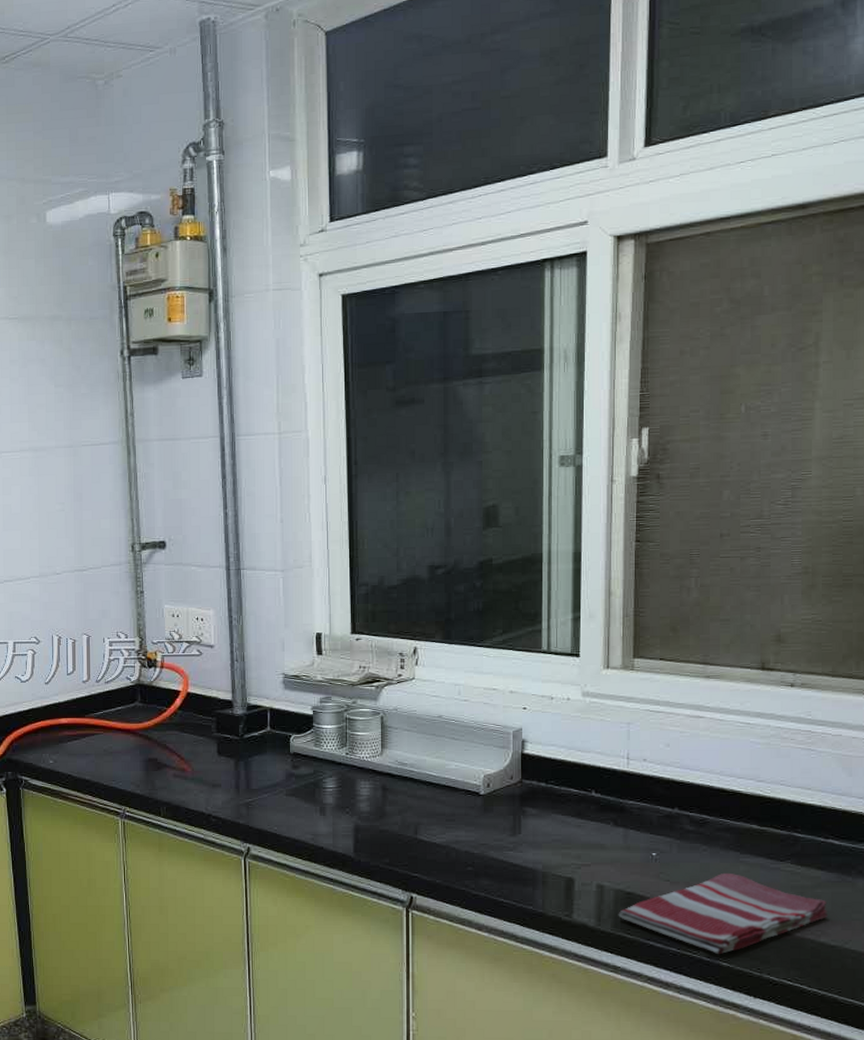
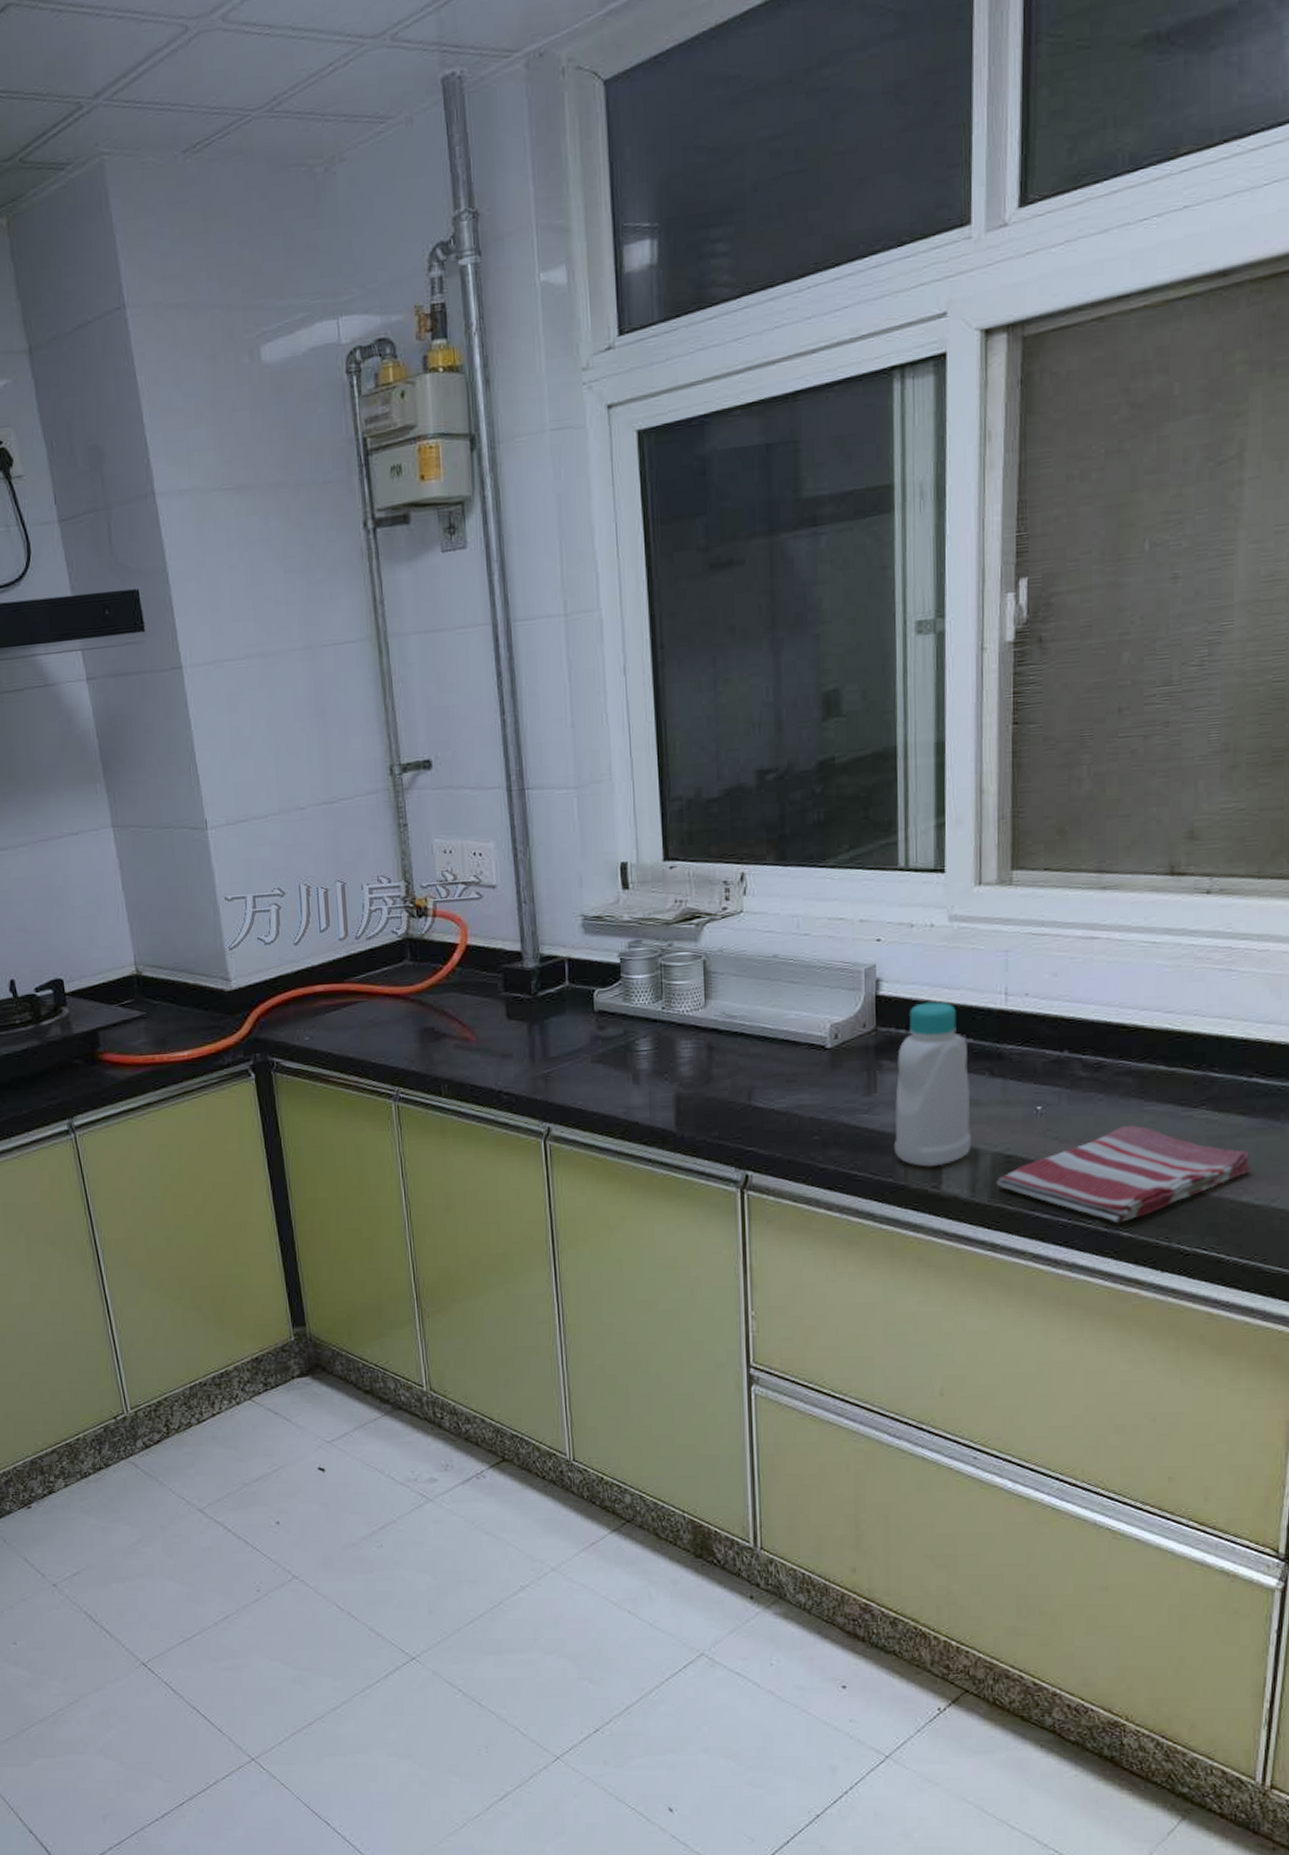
bottle: none [534,762,598,899] -> present [893,1002,972,1167]

